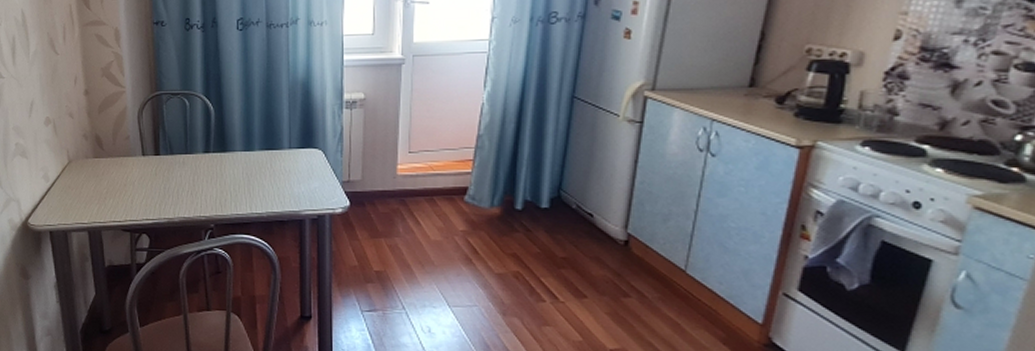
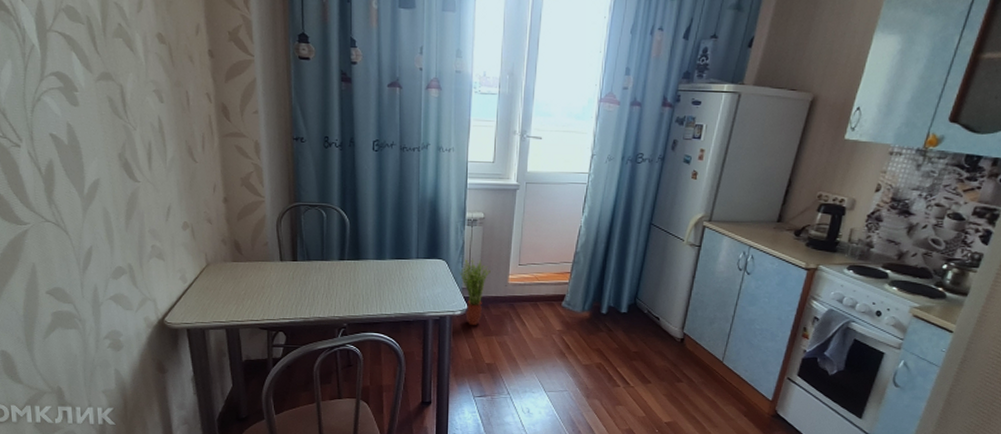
potted plant: none [338,146,375,225] -> present [459,258,491,325]

